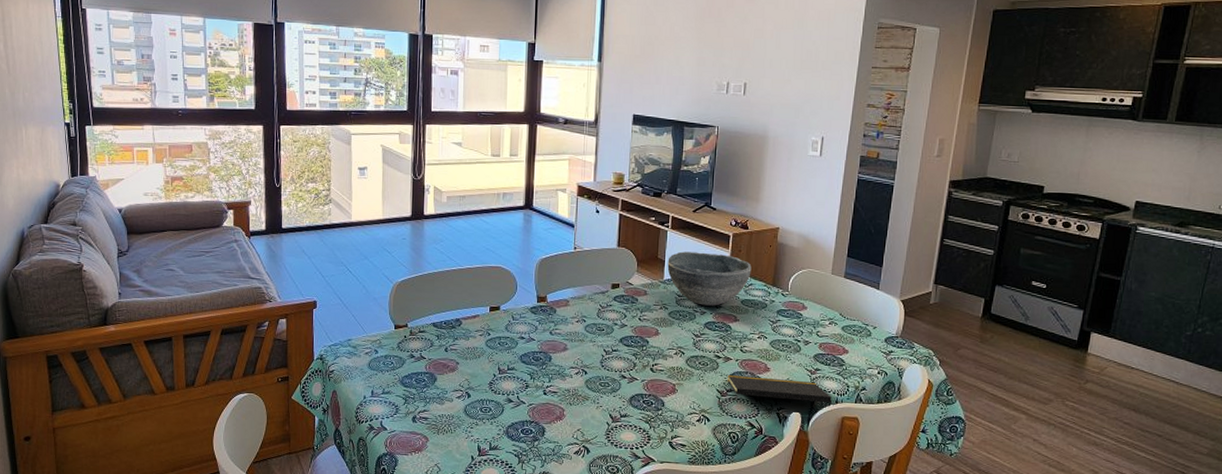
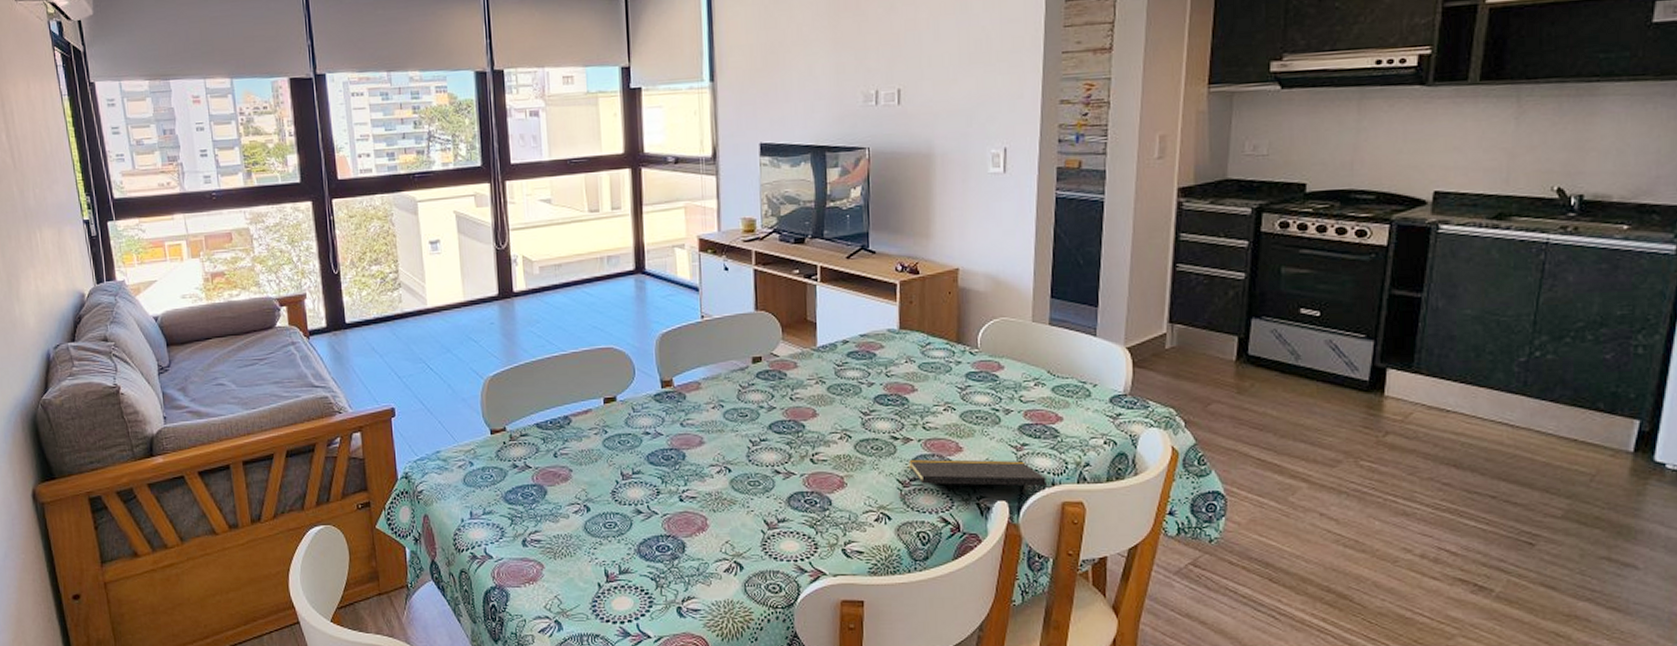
bowl: present [667,251,752,306] -> none [820,308,928,375]

